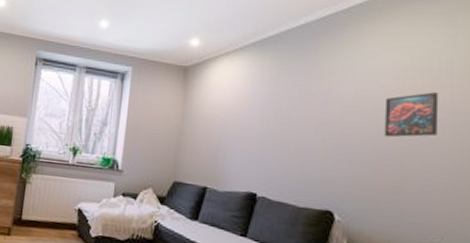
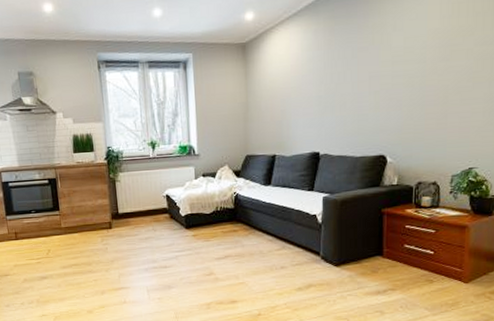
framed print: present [384,92,439,138] -> none [430,26,481,79]

